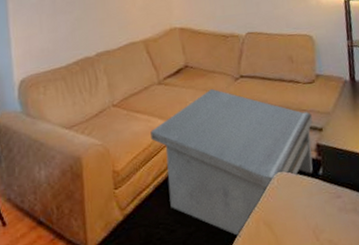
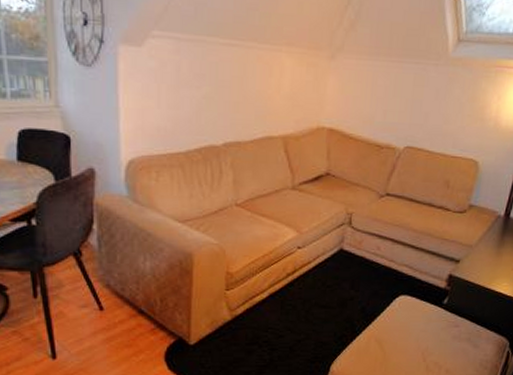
coffee table: present [150,88,313,237] -> none [274,202,453,349]

